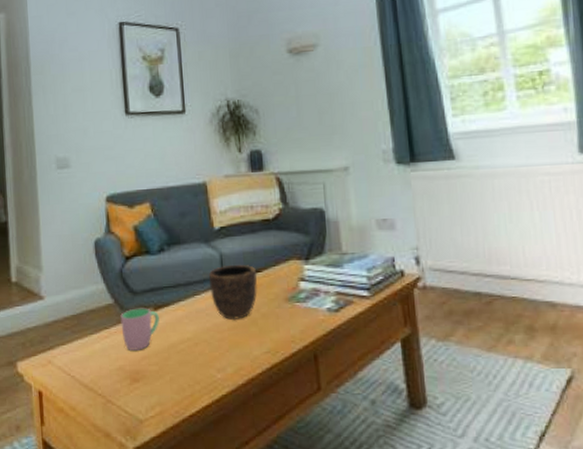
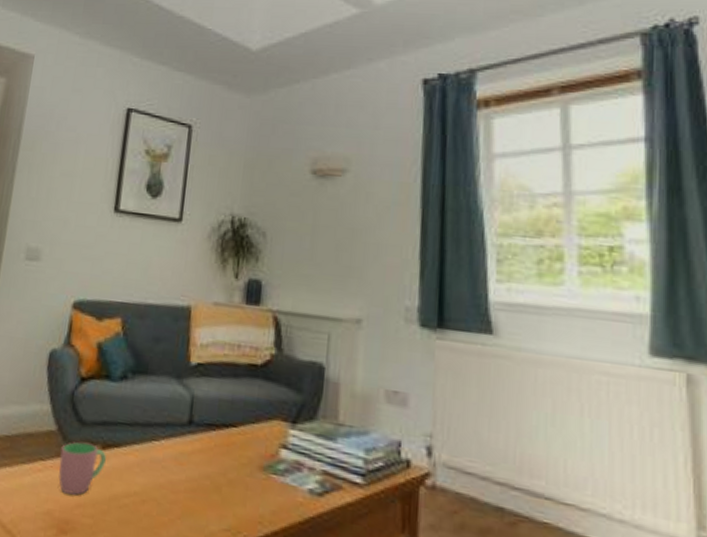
bowl: present [209,264,257,321] -> none [171,411,231,482]

